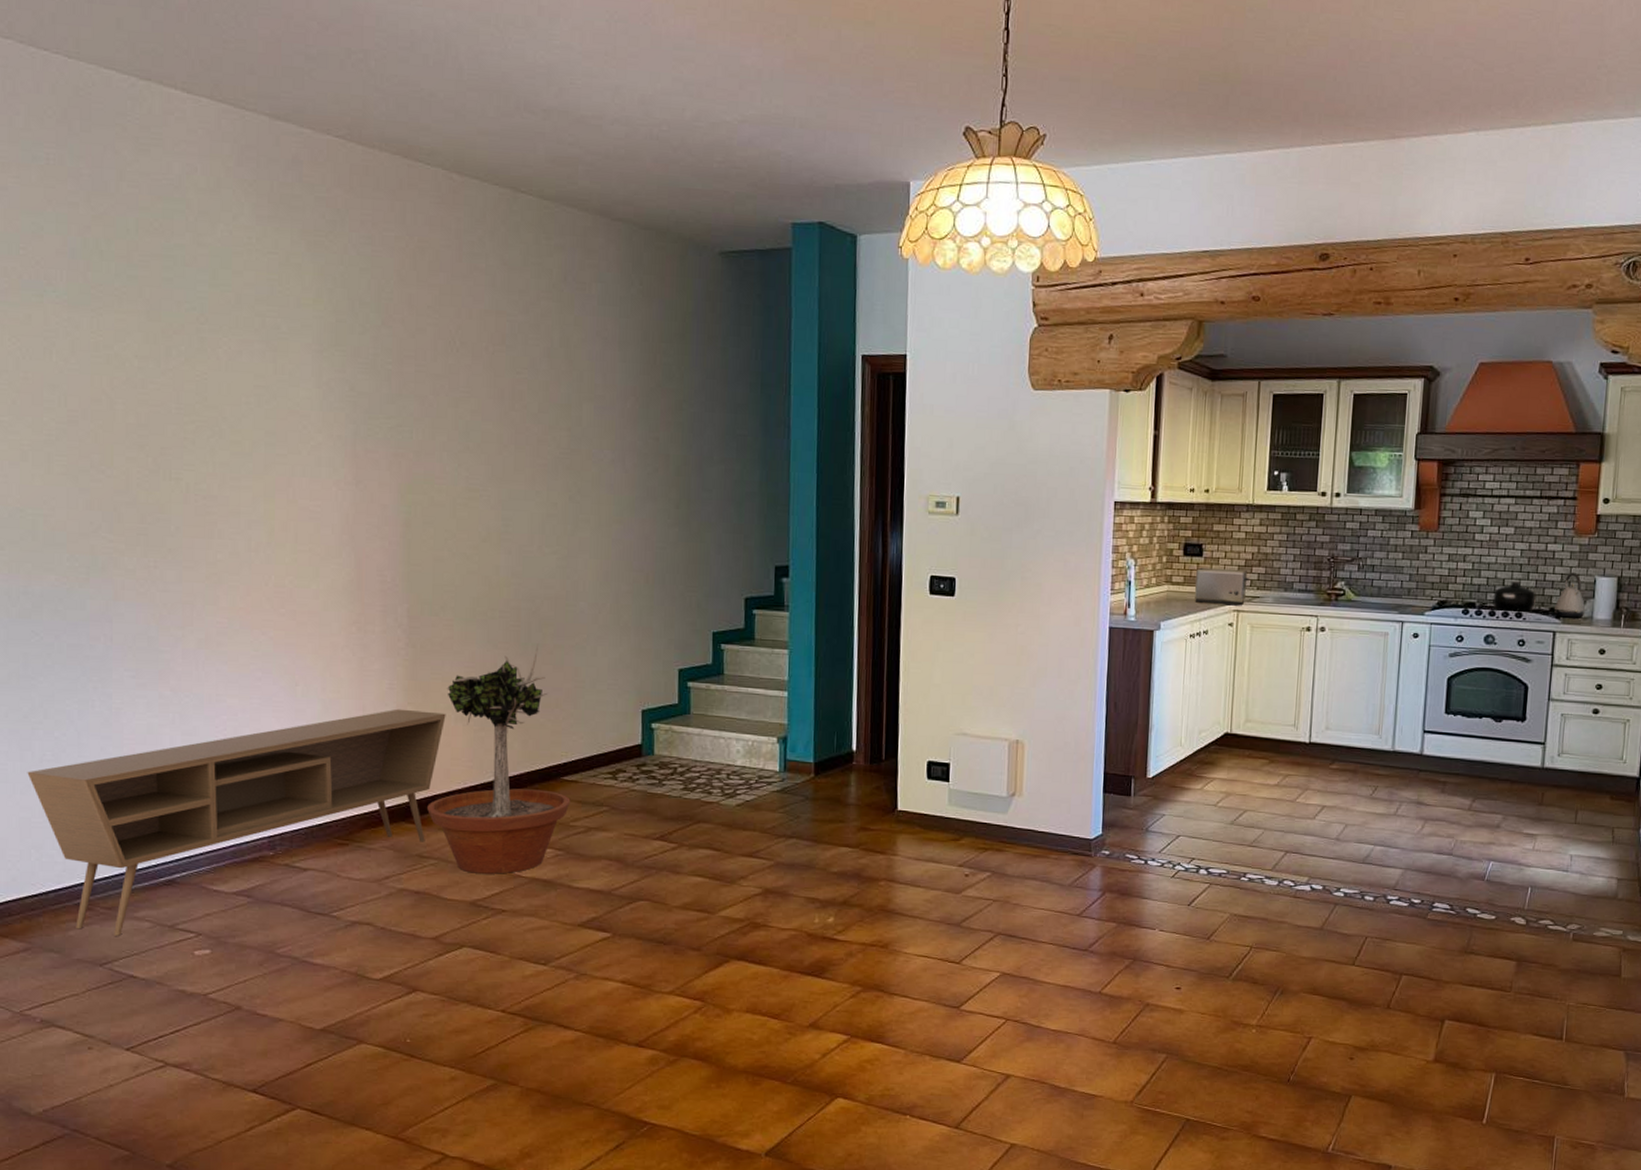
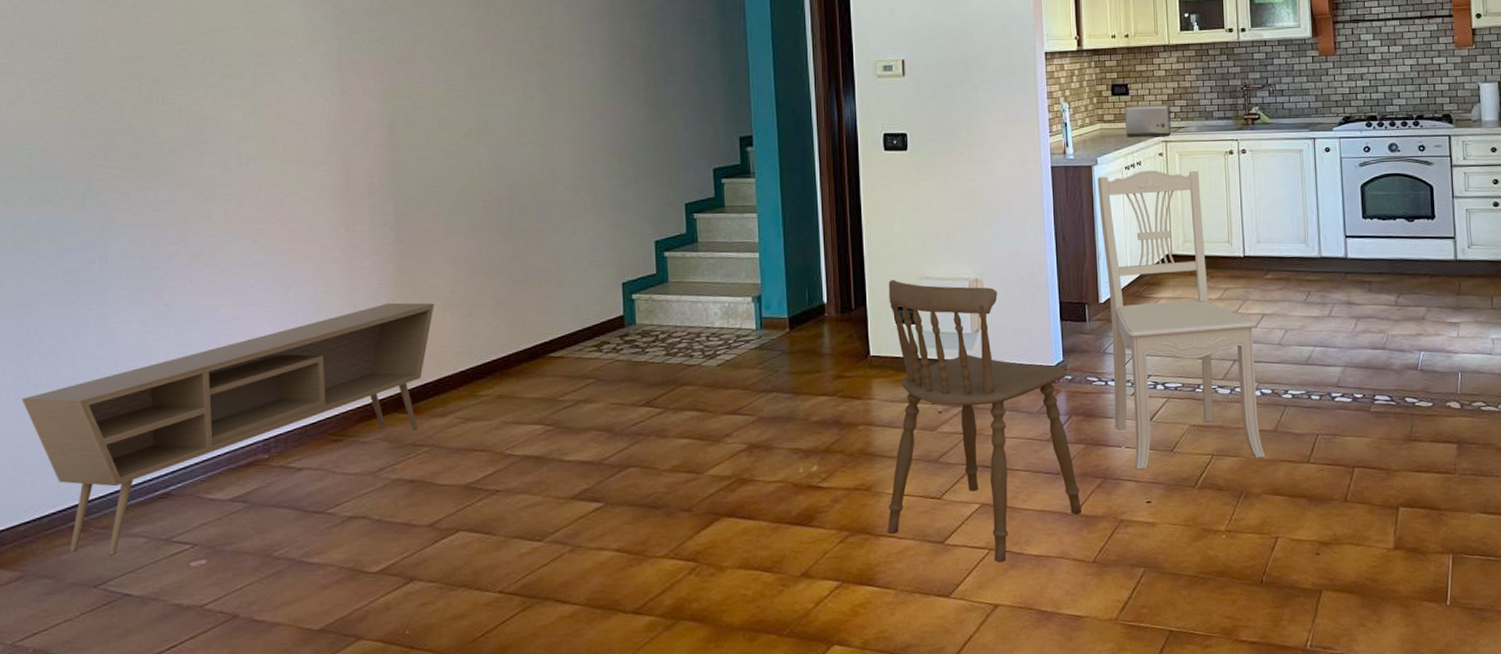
potted tree: present [427,643,571,874] -> none [419,228,558,457]
dining chair: none [902,733,1107,1033] -> present [888,280,1081,563]
dining chair: none [1149,640,1316,955] -> present [1097,170,1266,470]
saucepan: present [1493,581,1536,614] -> none [1391,93,1429,123]
kettle: present [1553,573,1586,618] -> none [1446,81,1474,122]

